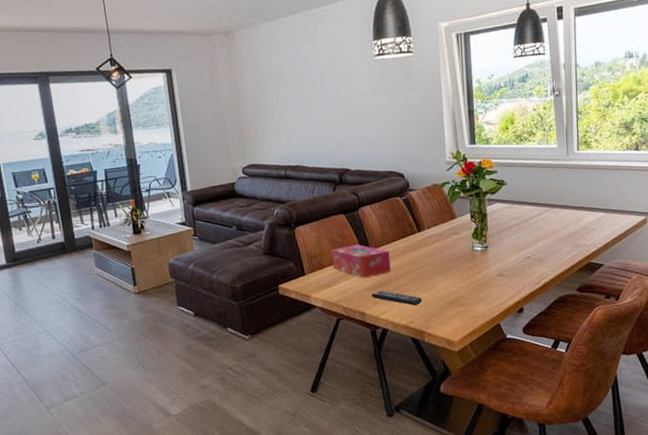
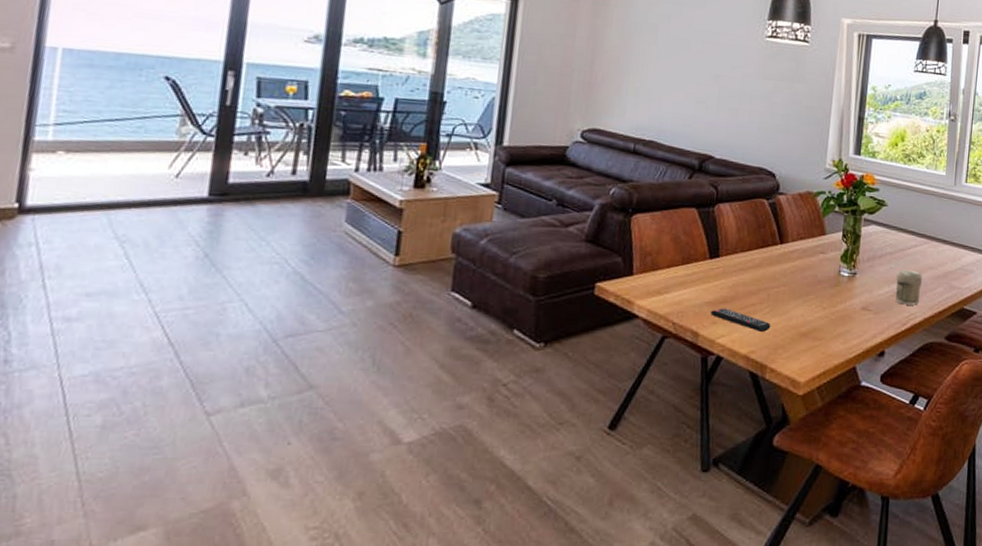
tissue box: present [331,245,391,279] -> none [669,247,742,291]
jar: none [524,236,549,267] -> present [895,270,923,305]

